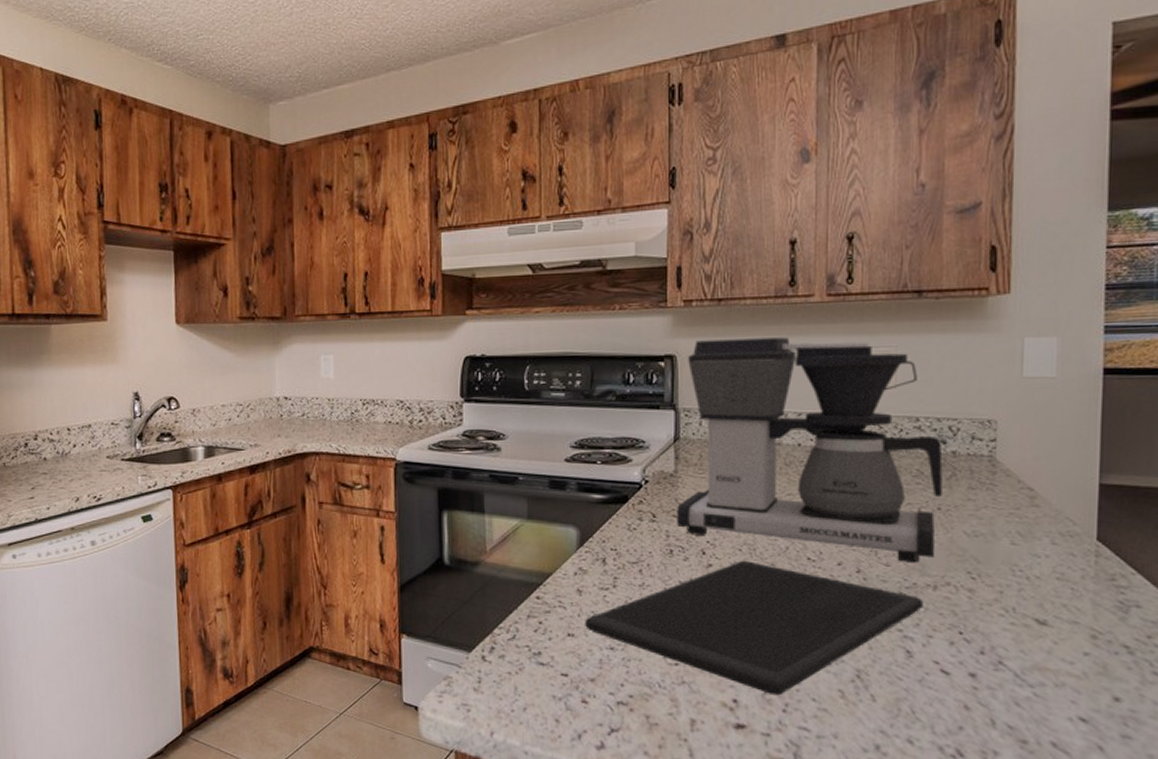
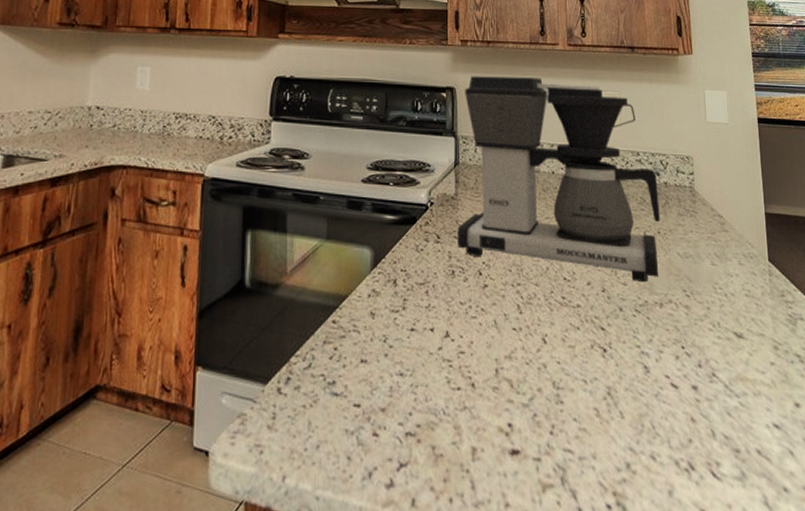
cutting board: present [585,560,924,696] -> none [377,280,654,417]

